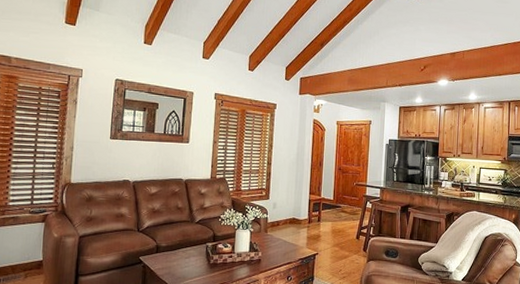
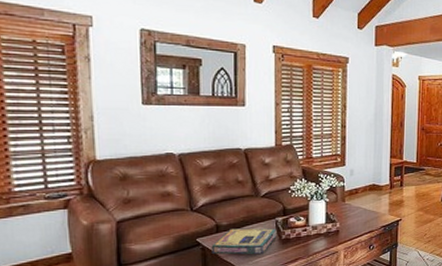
video game box: none [150,250,207,276] -> present [211,228,277,255]

